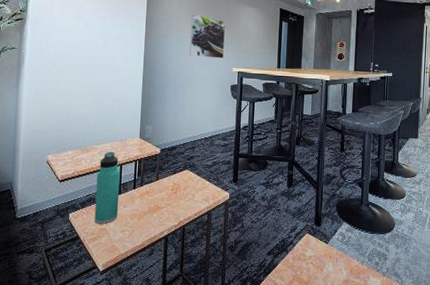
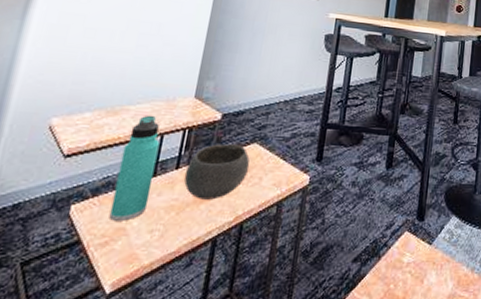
bowl: none [140,171,185,210] -> present [183,144,250,200]

